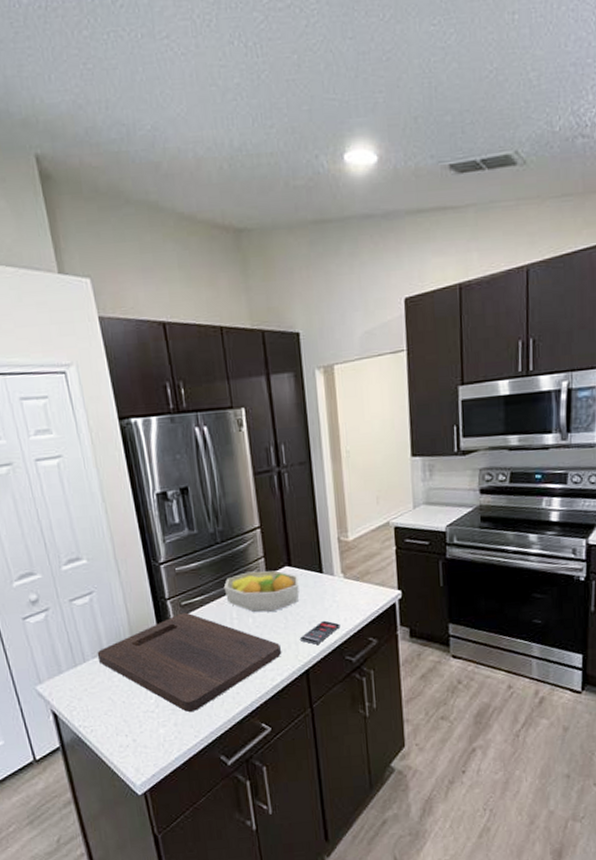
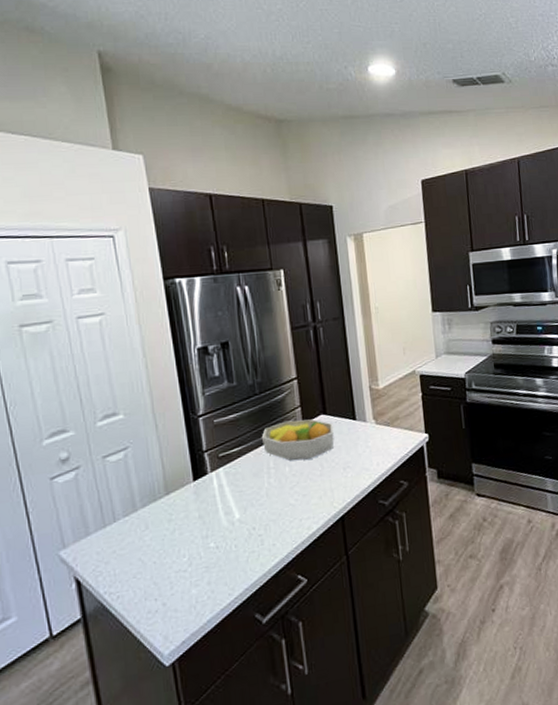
cutting board: present [97,612,281,712] -> none [128,464,317,569]
smartphone: present [299,620,340,645] -> none [334,466,373,490]

